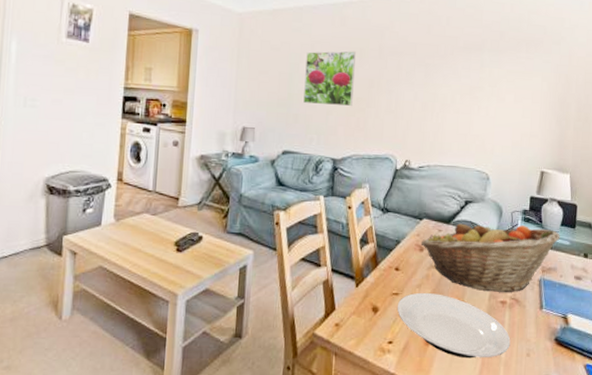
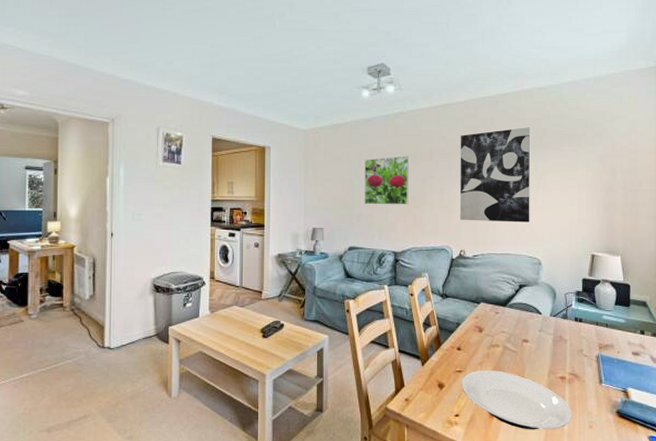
wall art: none [407,29,488,133] -> present [460,127,531,223]
fruit basket: present [420,221,560,292] -> none [479,303,615,368]

